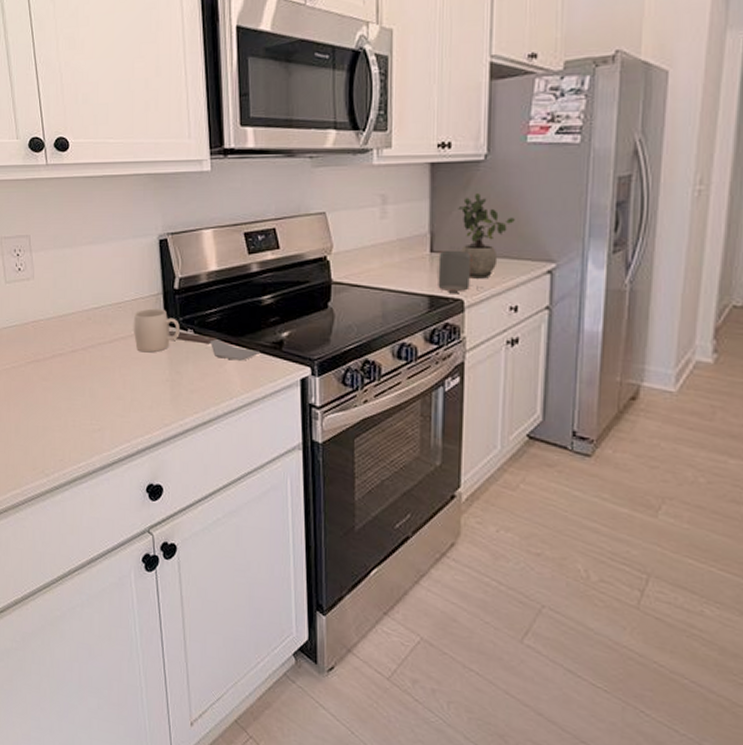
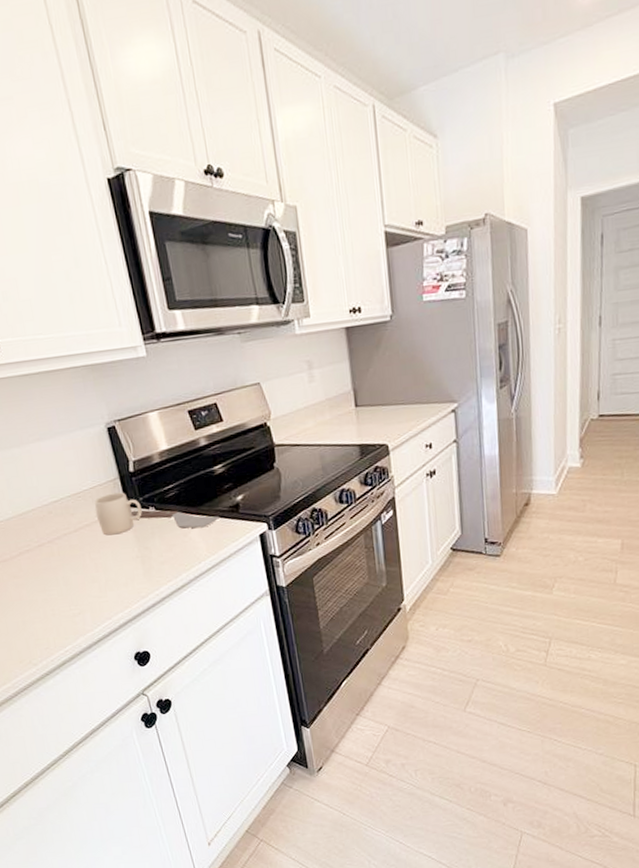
canister: present [438,246,484,294] -> none [362,399,403,441]
potted plant: present [458,193,515,279] -> none [373,350,421,425]

